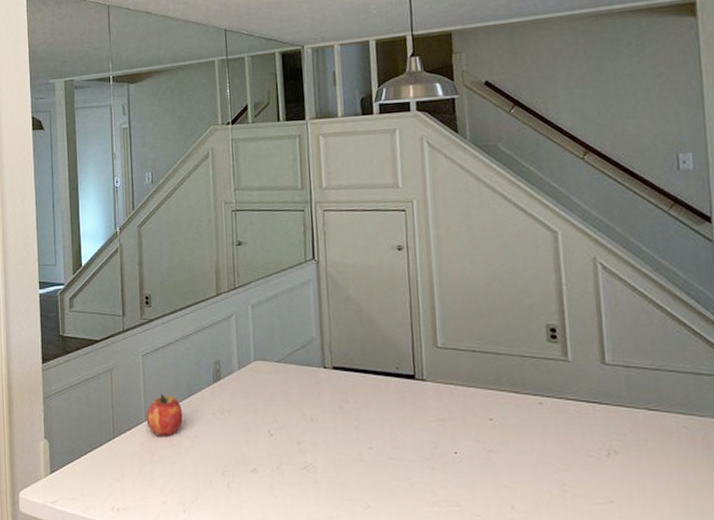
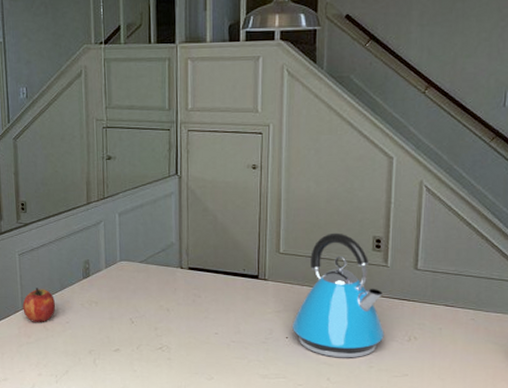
kettle: none [461,321,576,480] -> present [292,233,384,358]

